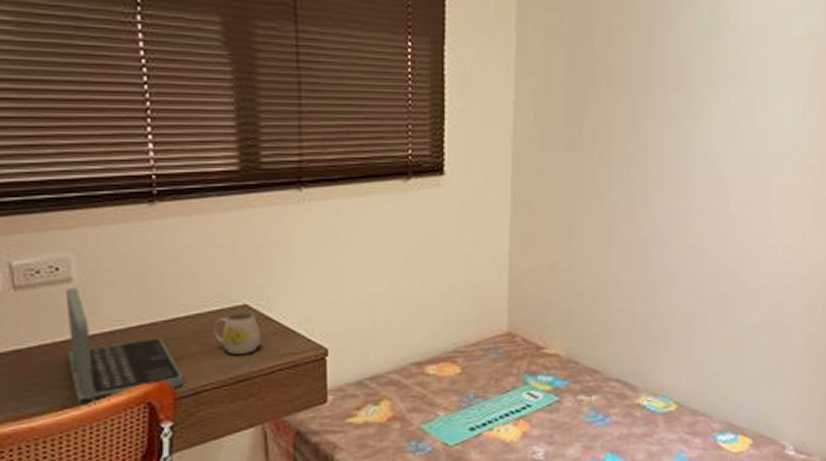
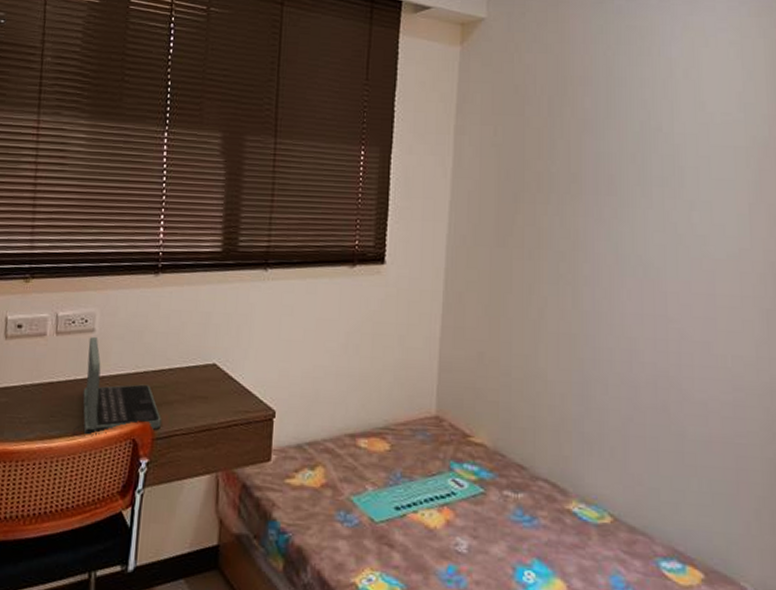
mug: present [213,311,262,354] -> none [188,369,224,407]

